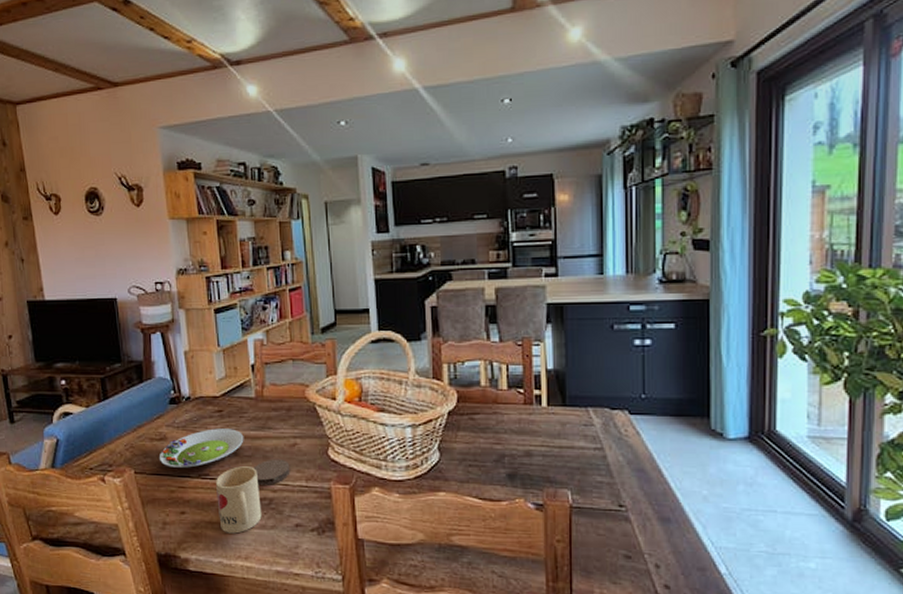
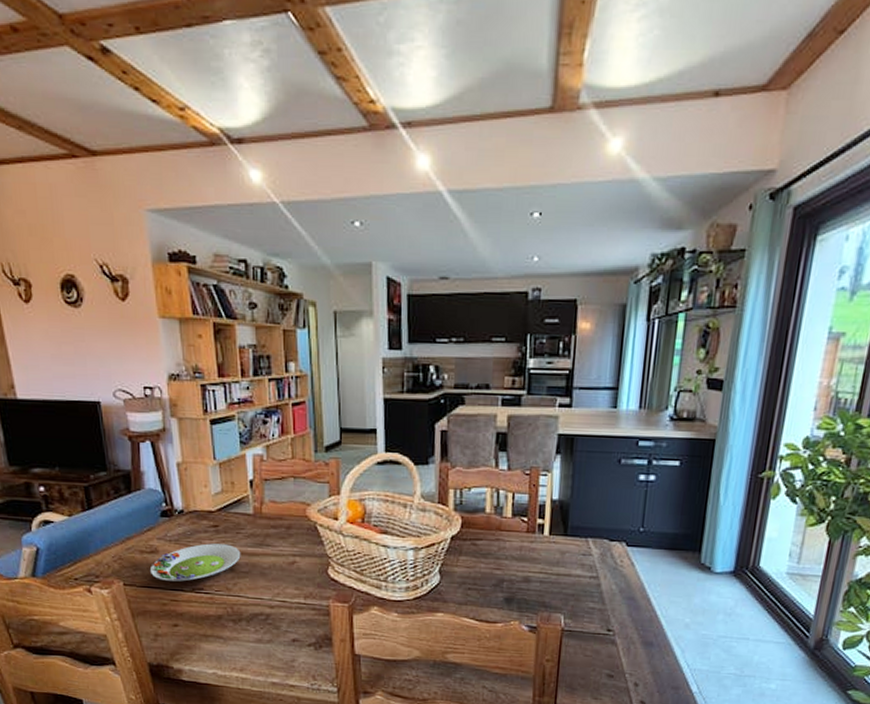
mug: present [216,466,262,534] -> none [211,582,258,647]
coaster: present [253,459,290,485] -> none [250,576,289,601]

